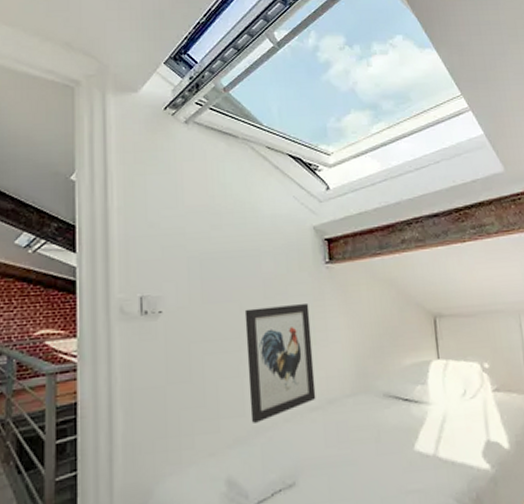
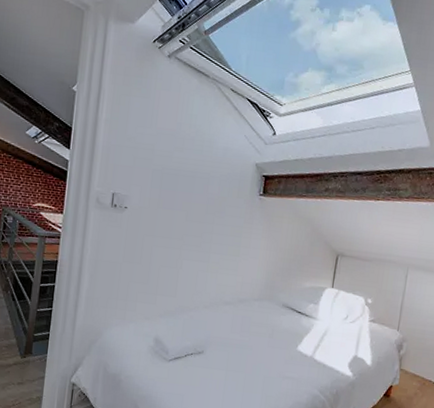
wall art: present [244,304,316,423] -> none [179,218,240,304]

